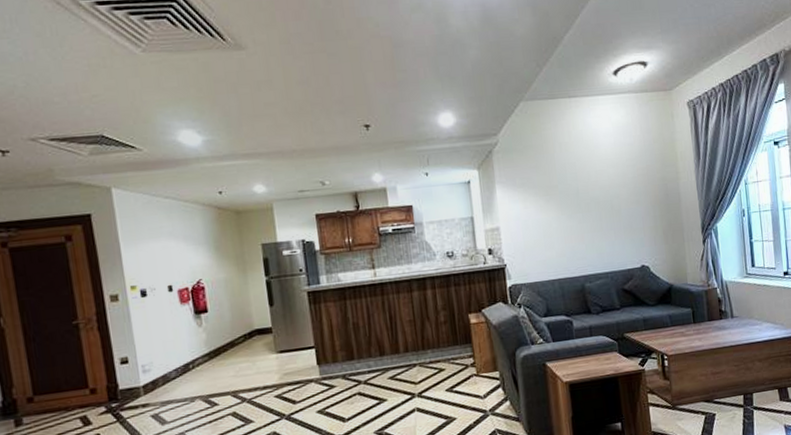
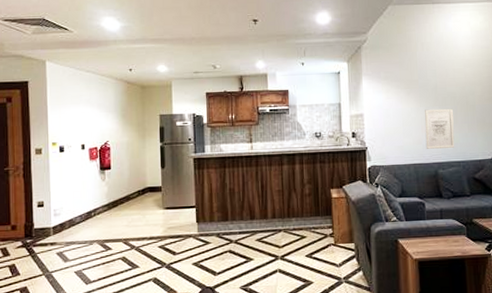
wall art: none [567,214,602,262] -> present [425,108,455,149]

